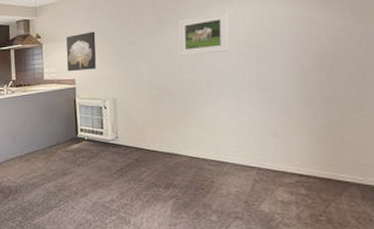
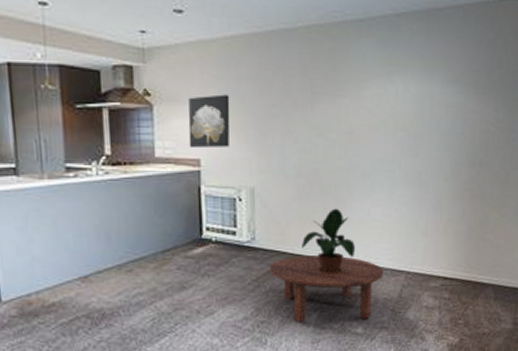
coffee table: none [130,152,234,209] -> present [270,255,383,322]
potted plant: none [157,112,206,168] -> present [302,208,356,275]
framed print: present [178,11,229,56] -> none [332,88,388,138]

